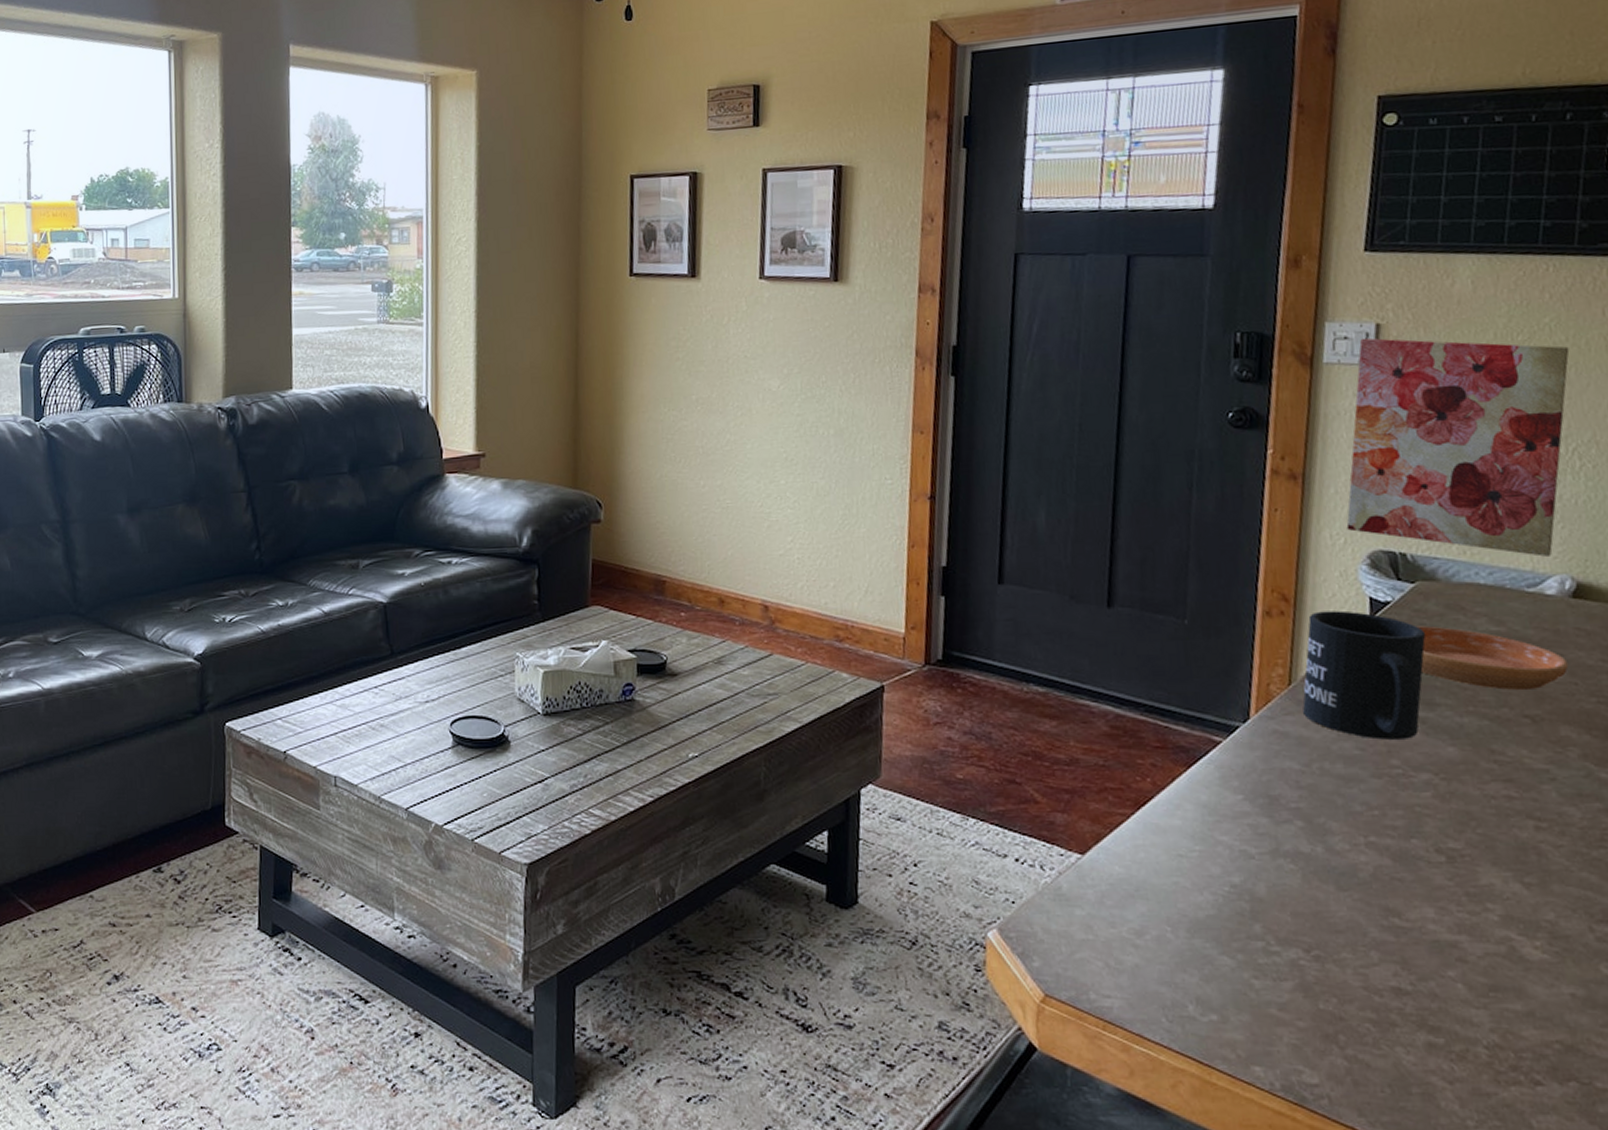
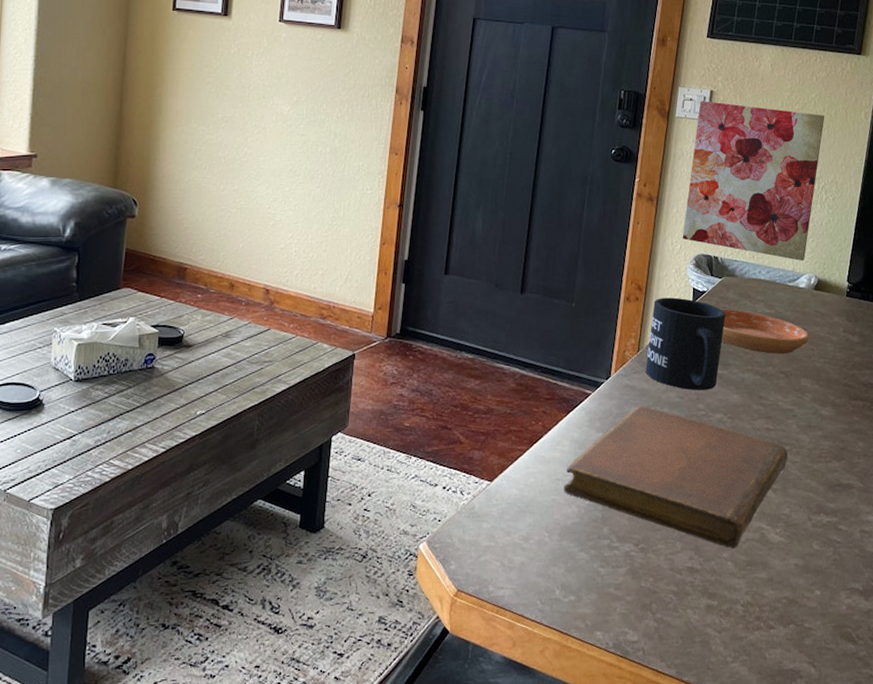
notebook: none [1190,758,1548,966] -> present [564,405,789,549]

